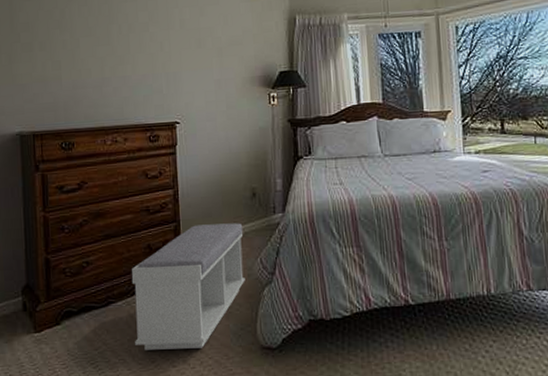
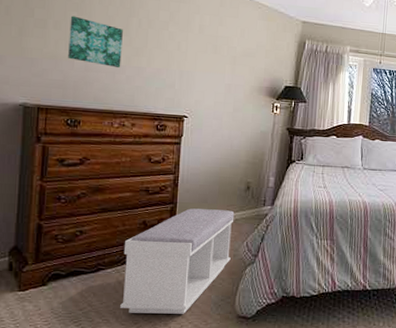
wall art: none [53,33,107,81] -> present [68,15,123,68]

